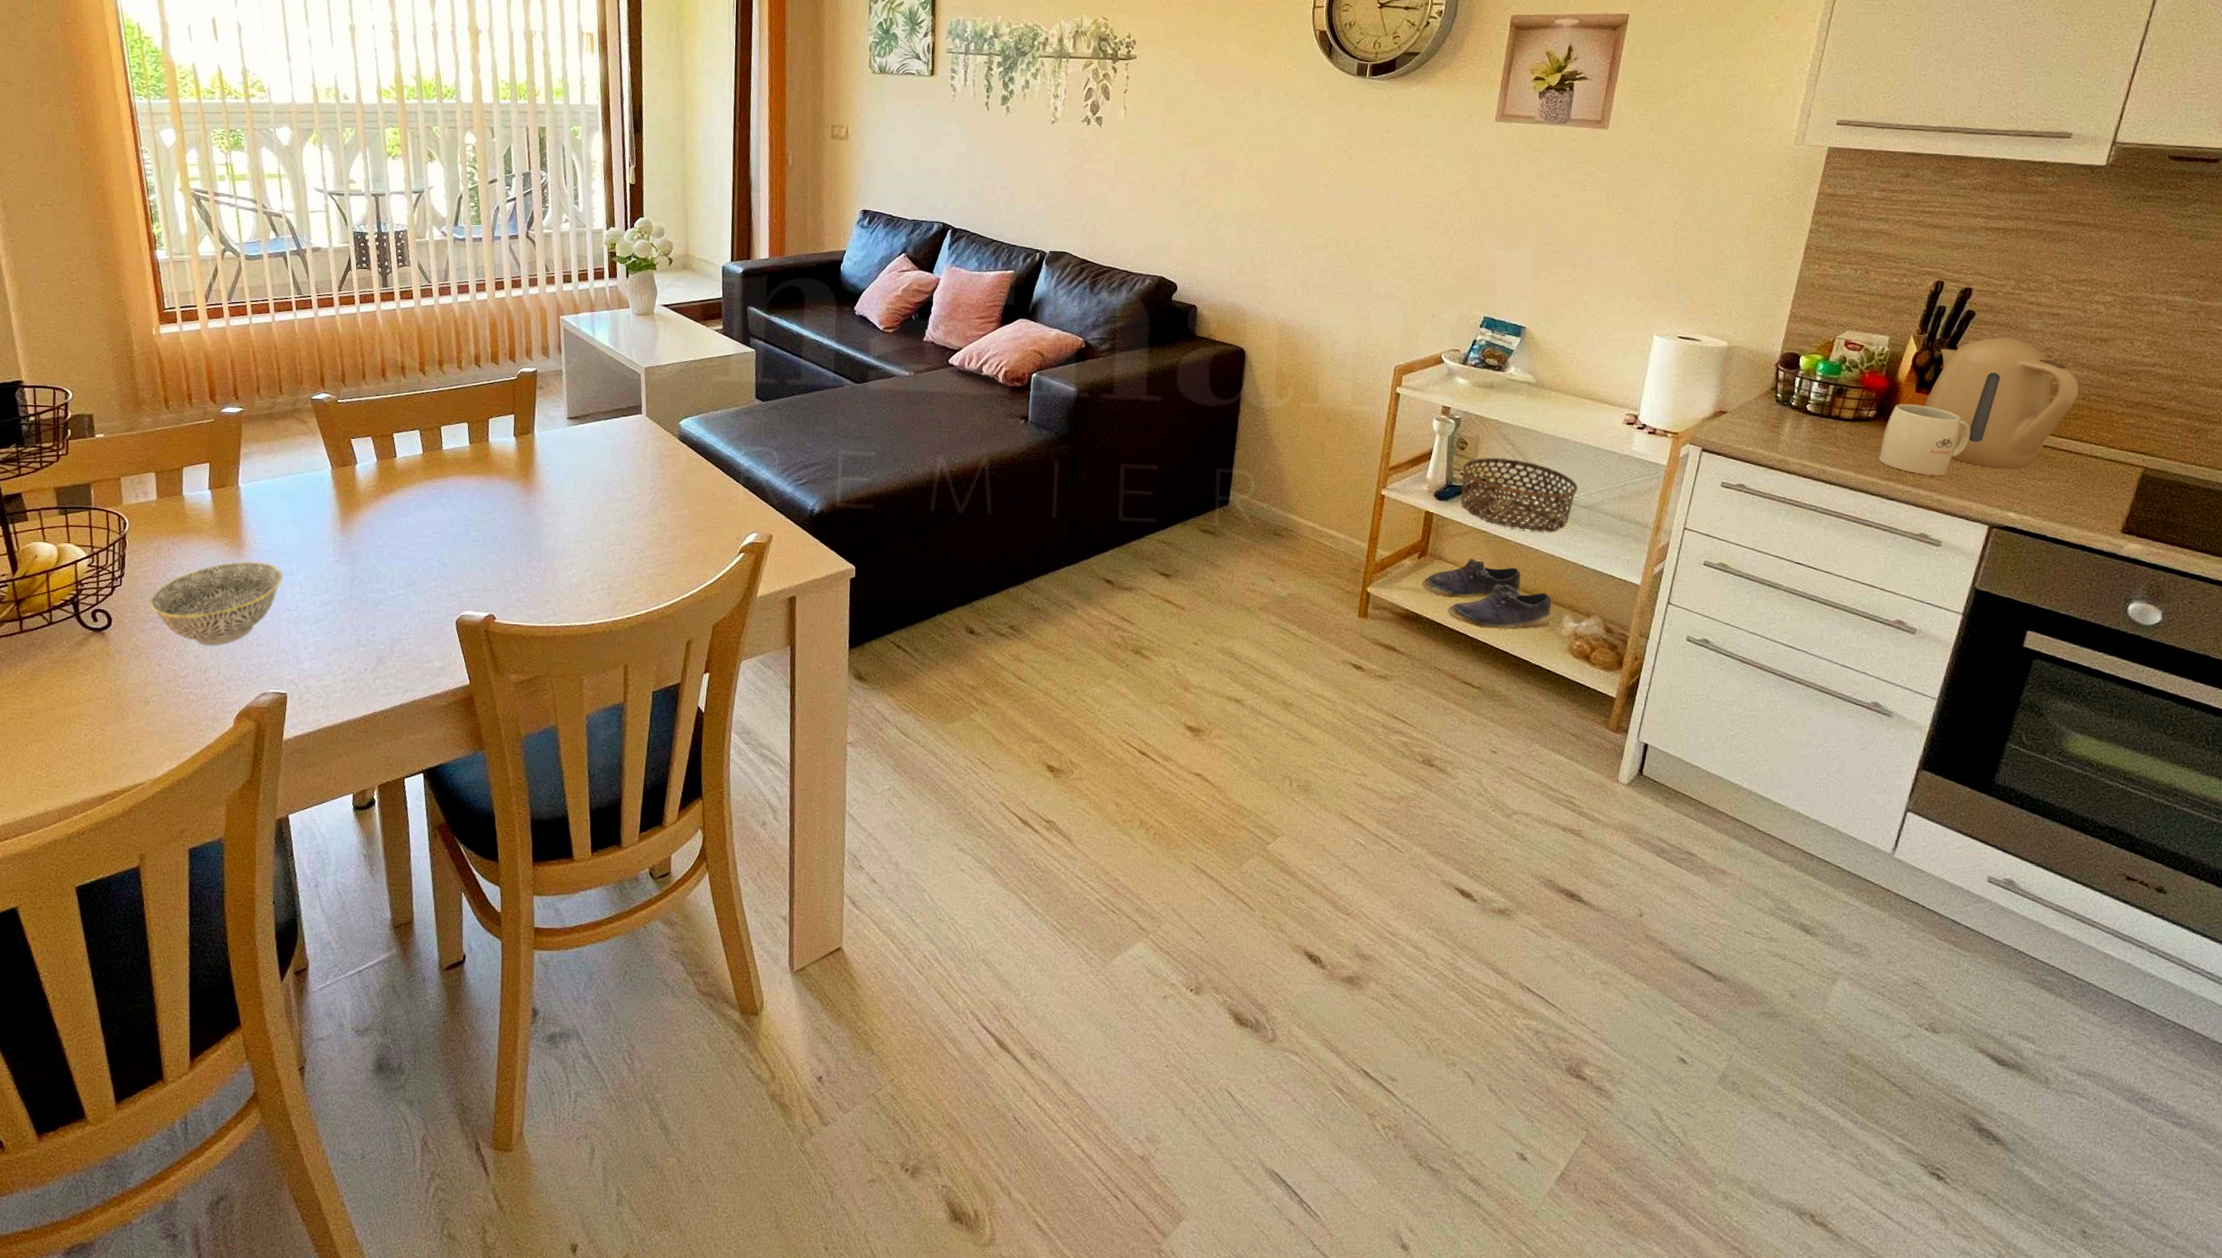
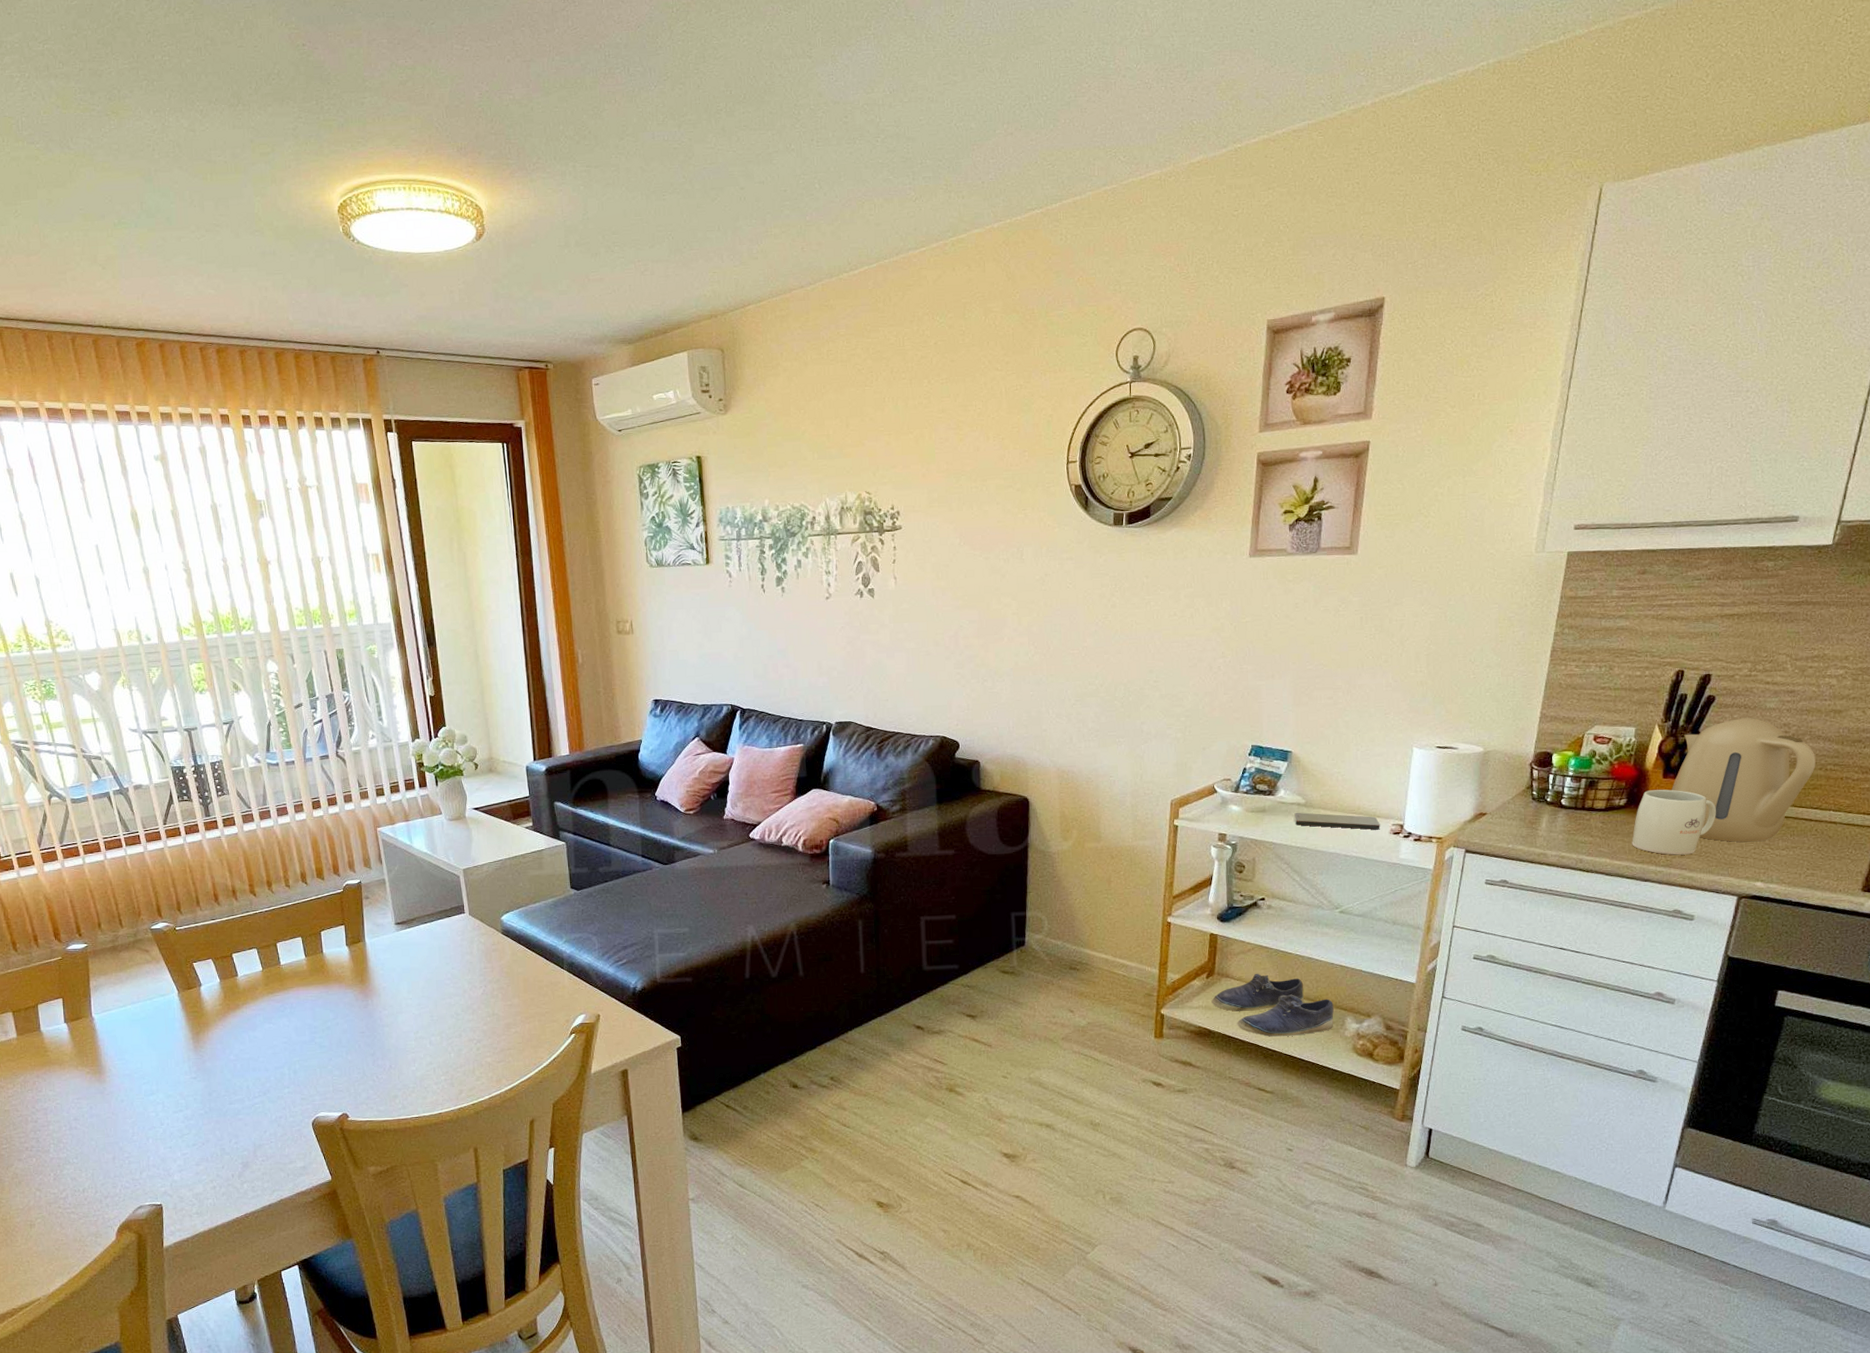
bowl: present [149,561,283,645] -> none [22,1085,145,1167]
basket: present [1461,457,1578,533] -> none [1242,877,1352,943]
phone: none [1522,392,1613,418] -> present [1293,813,1380,830]

